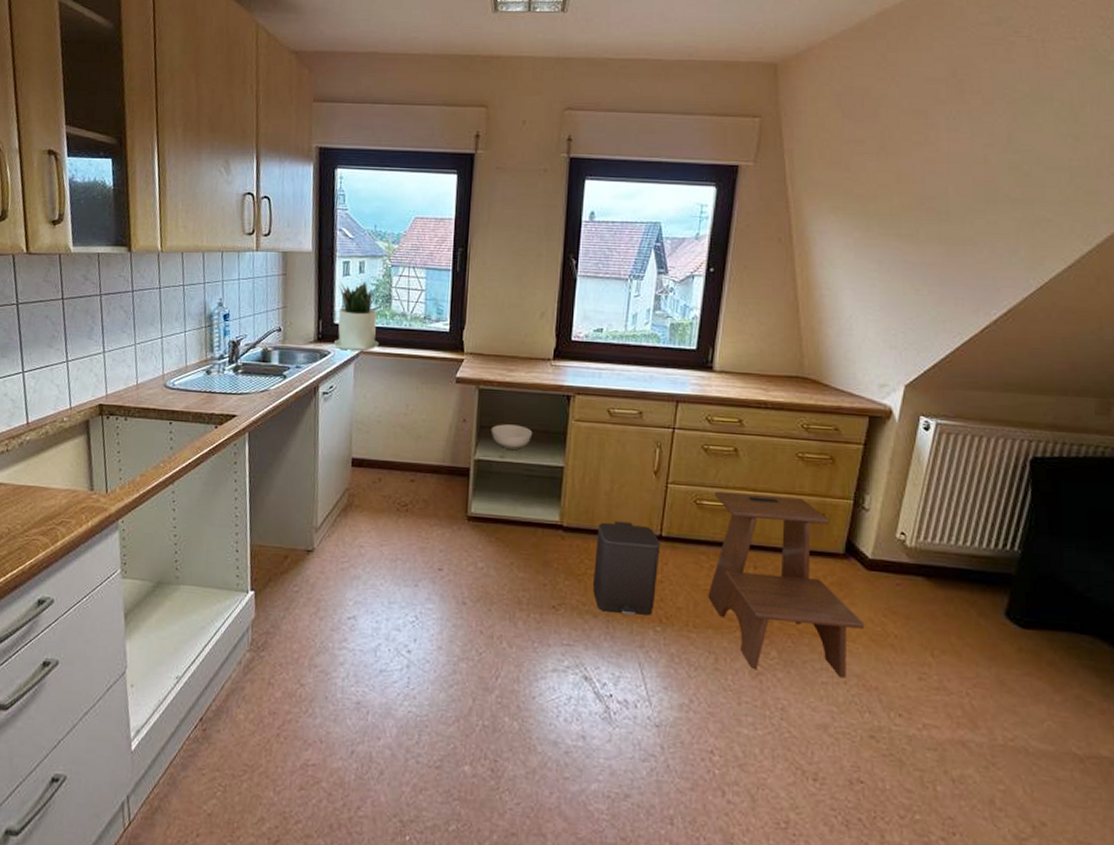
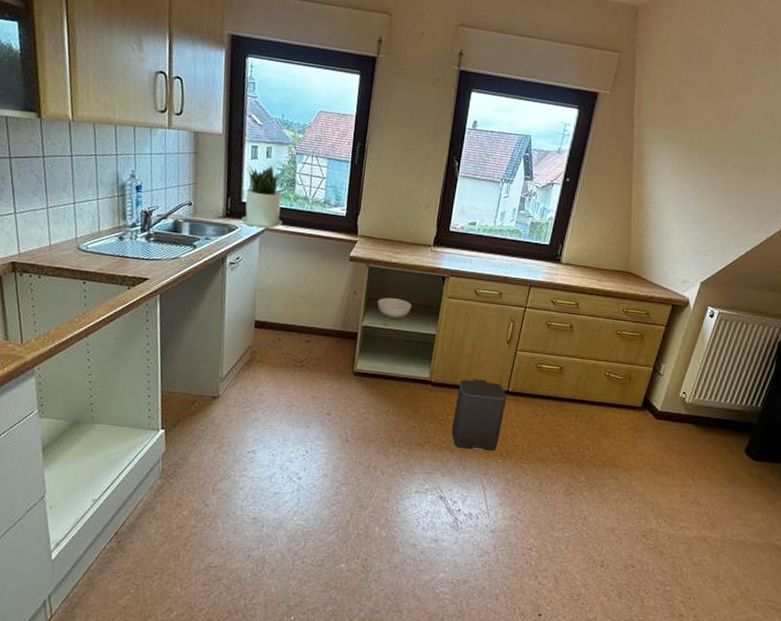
step stool: present [708,491,865,678] -> none [539,358,650,496]

